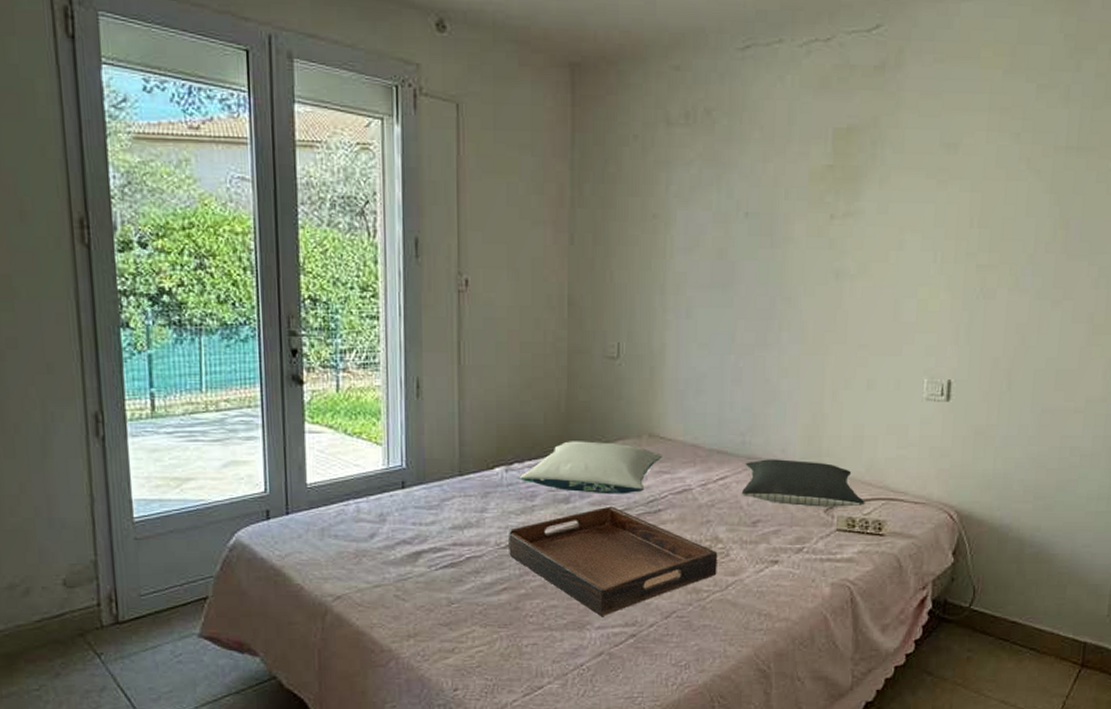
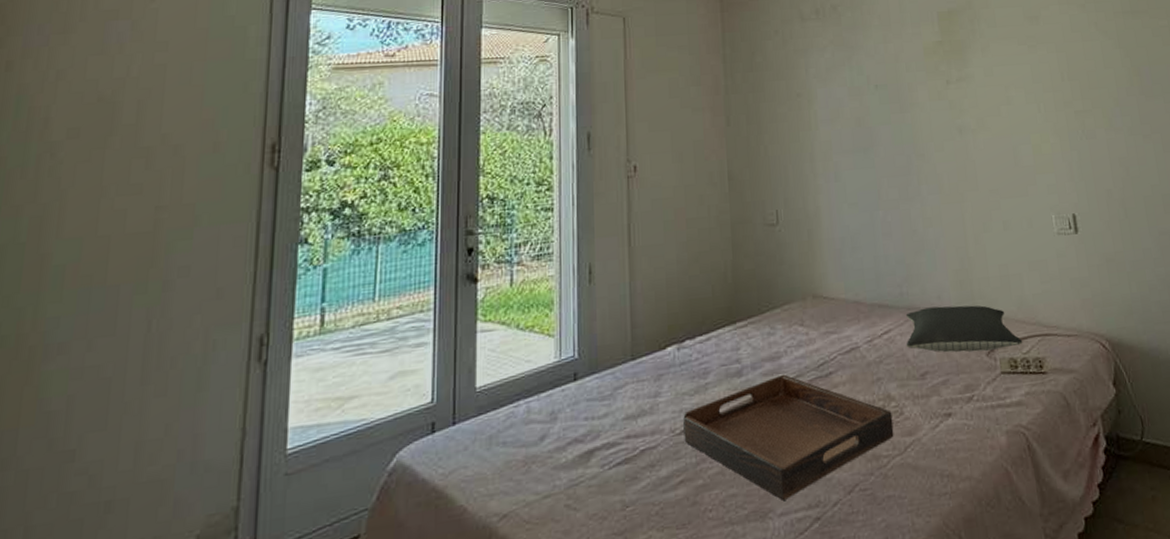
pillow: present [520,441,662,495] -> none [692,308,828,364]

